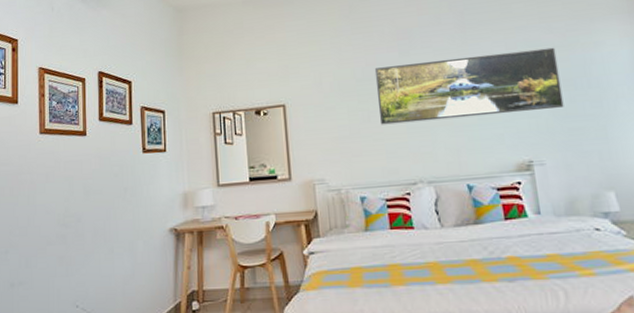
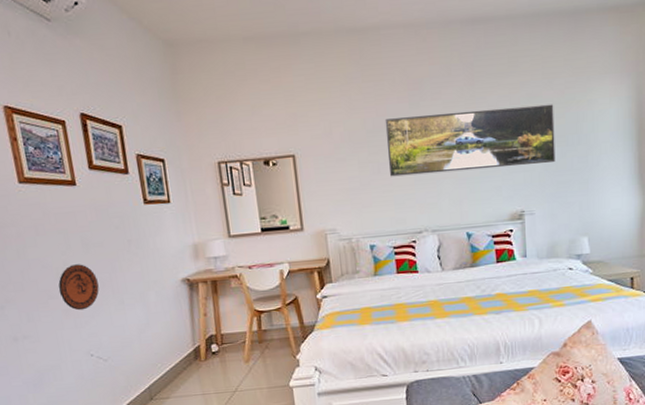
decorative plate: none [57,210,93,258] -> present [58,264,99,311]

